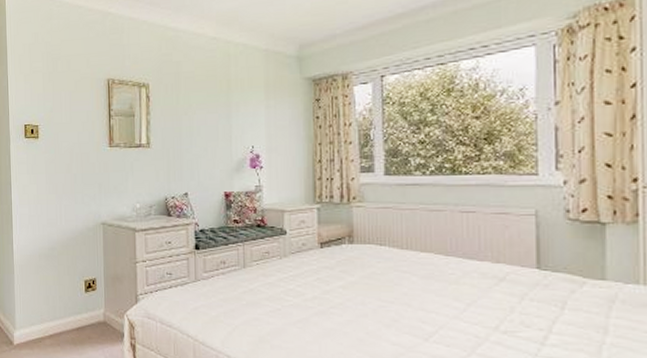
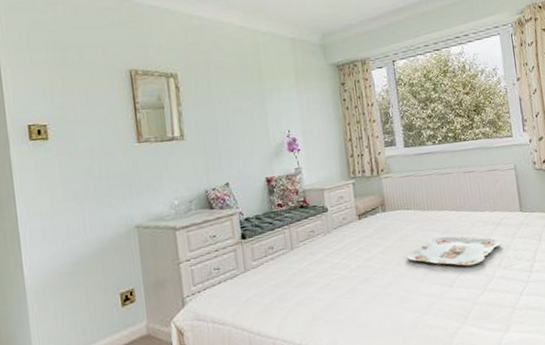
serving tray: none [373,282,503,322] -> present [406,236,501,267]

